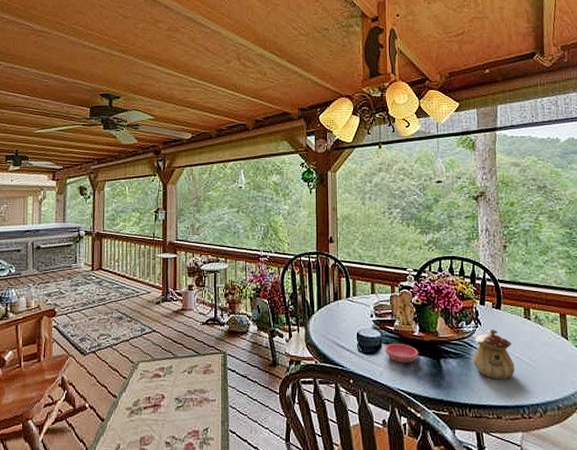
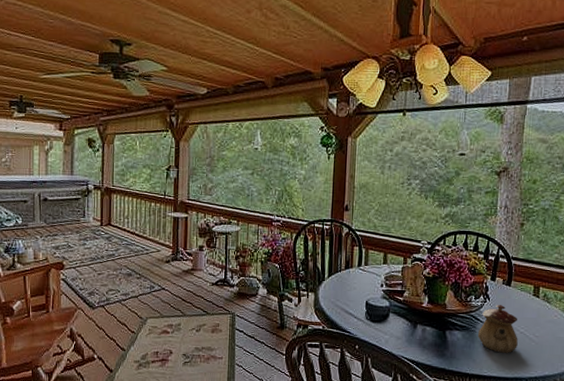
saucer: present [384,343,419,364] -> none [392,313,426,333]

